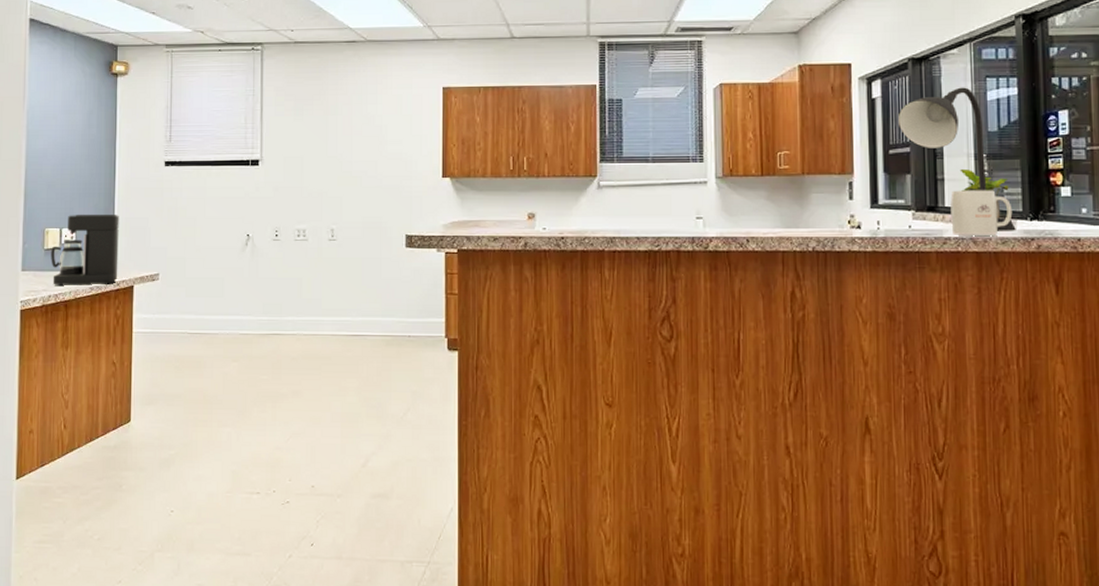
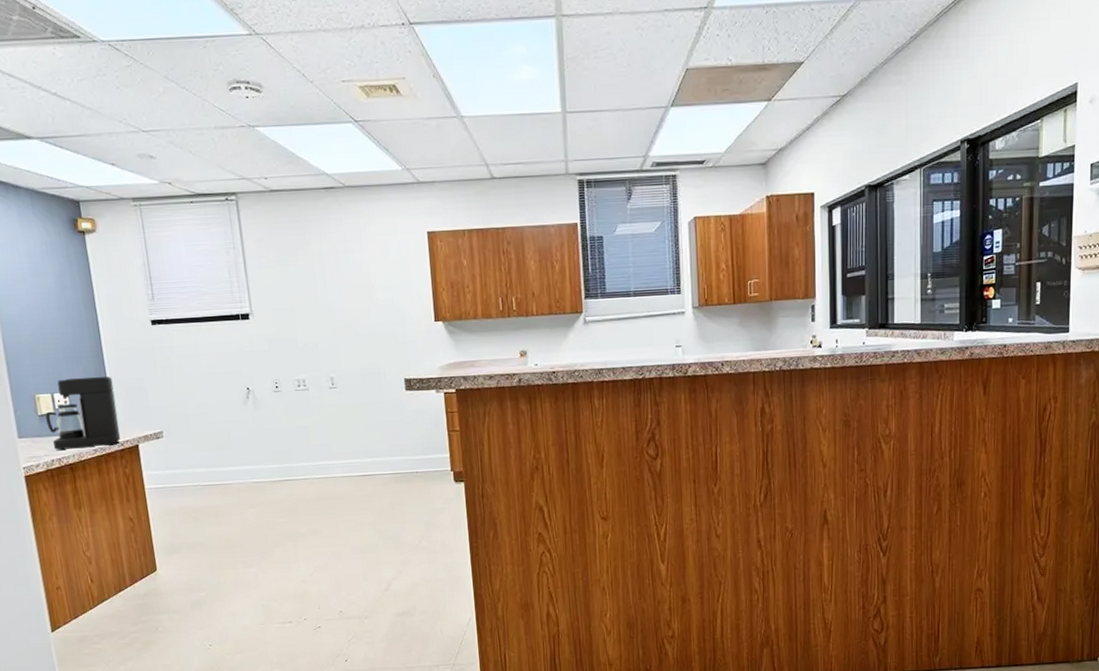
desk lamp: present [897,87,1016,231] -> none [855,211,953,343]
mug: present [950,190,1013,235] -> none [899,306,951,349]
potted plant: present [960,168,1009,219] -> none [908,287,949,332]

